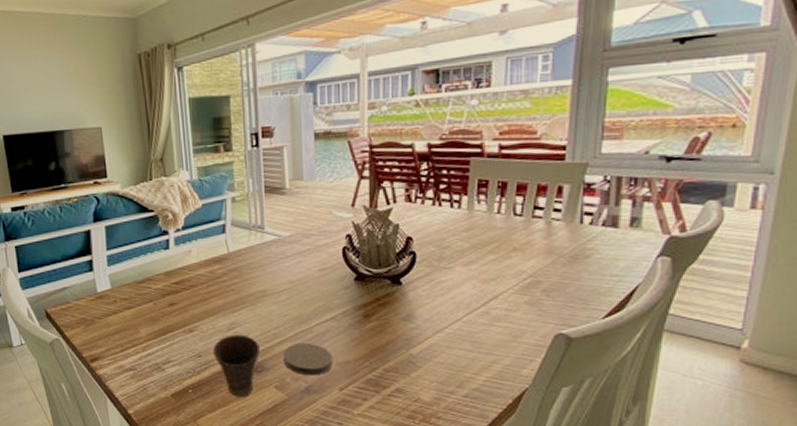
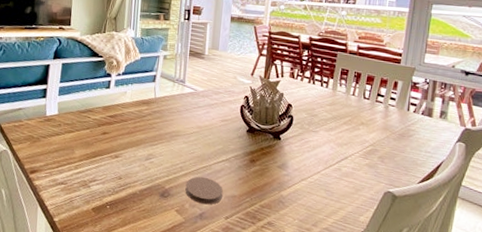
cup: present [212,334,260,397] -> none [130,163,168,217]

